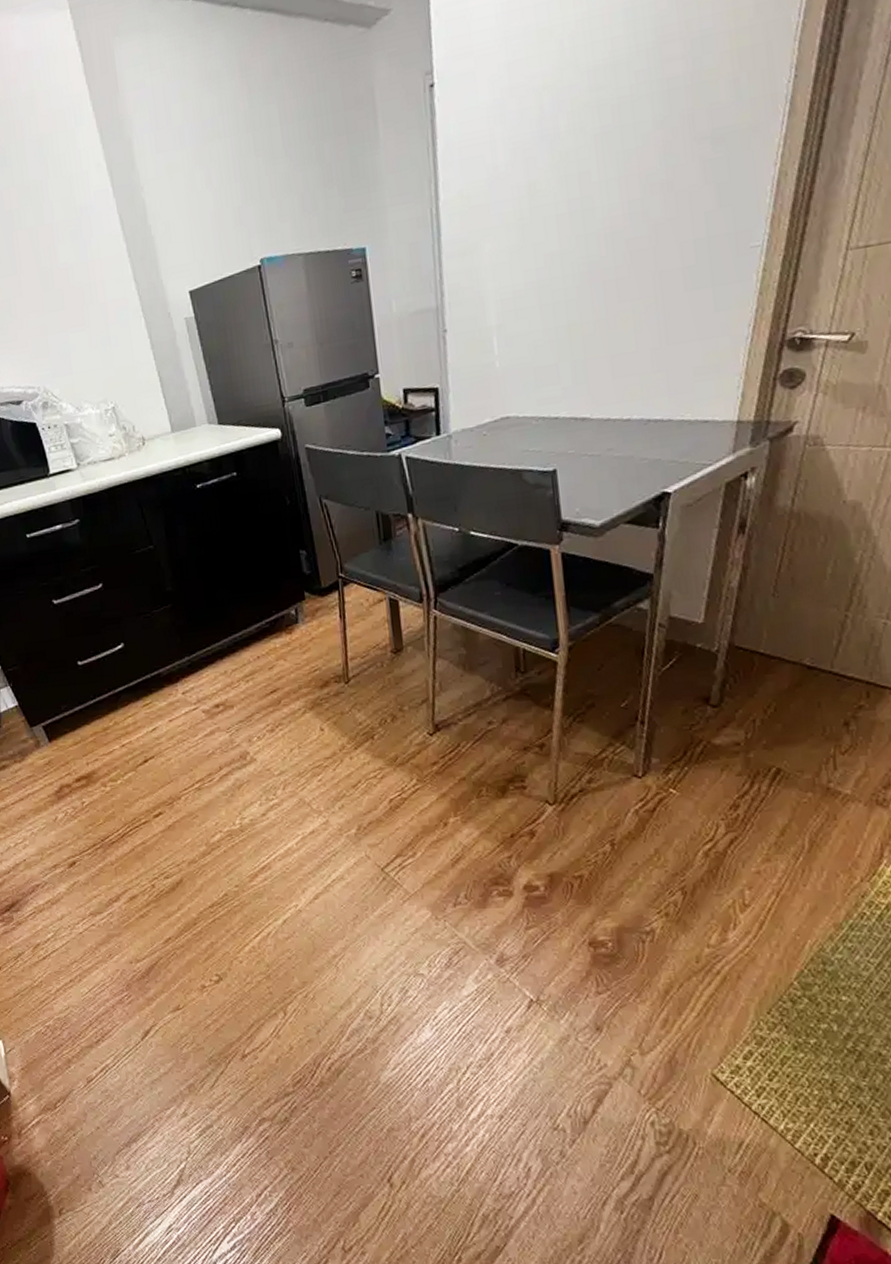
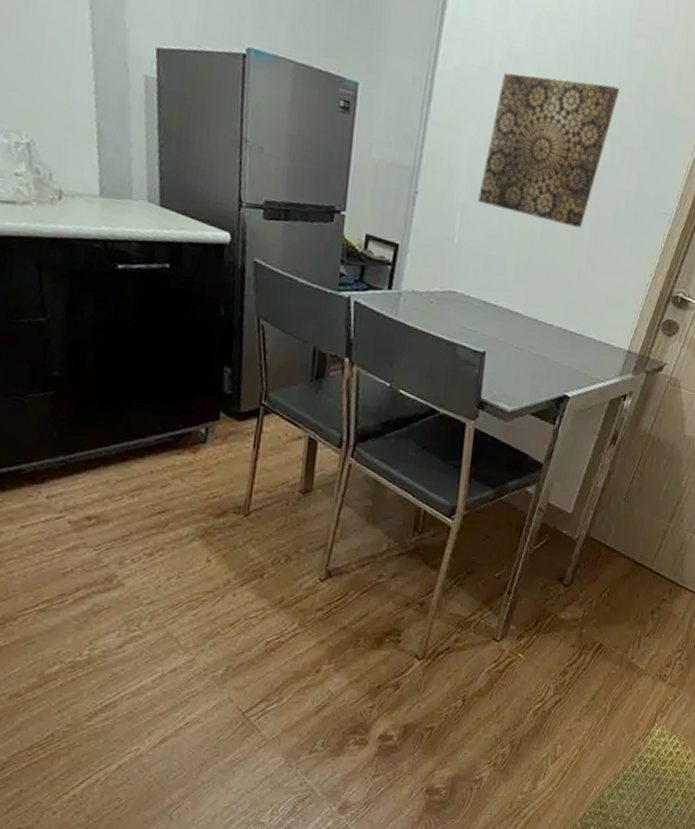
wall art: none [512,129,658,317] -> present [478,72,620,228]

